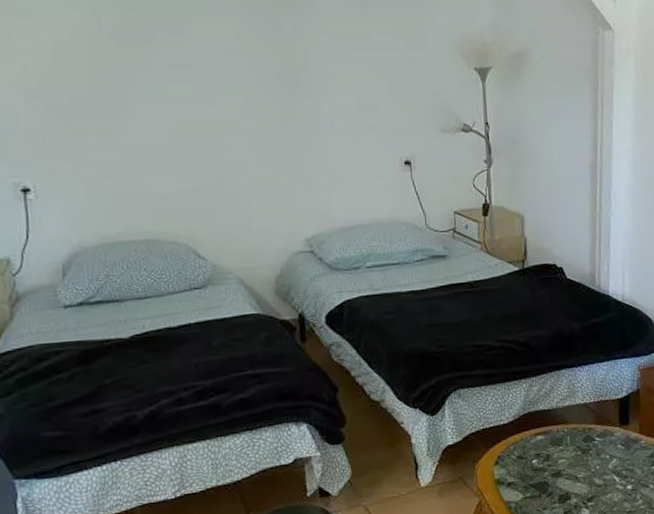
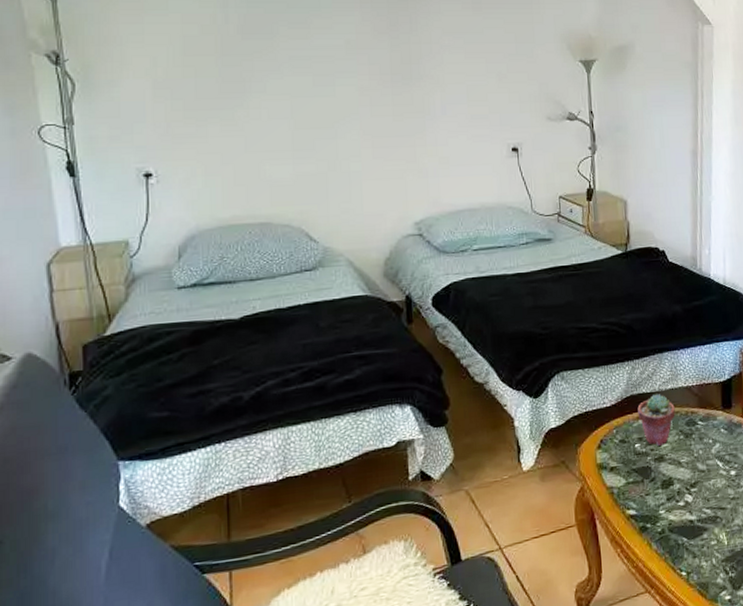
potted succulent: none [535,411,573,462] -> present [637,394,675,446]

